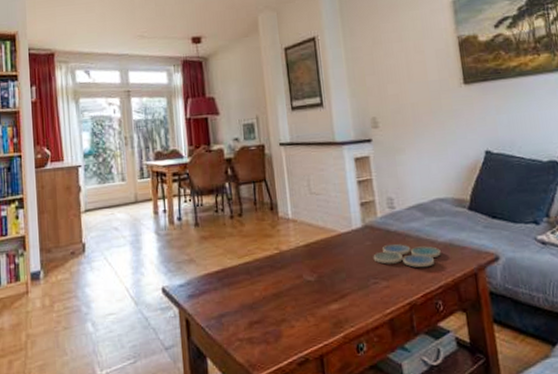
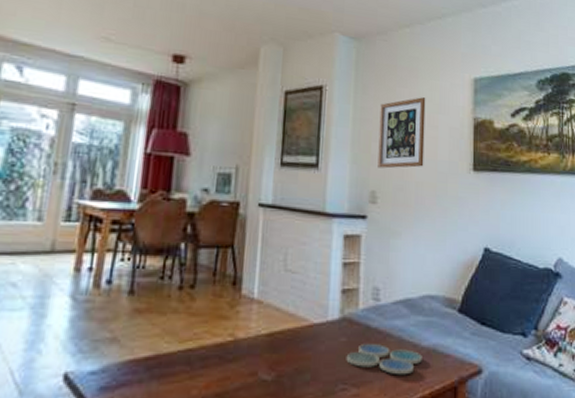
wall art: none [368,28,416,97] -> present [377,97,426,169]

